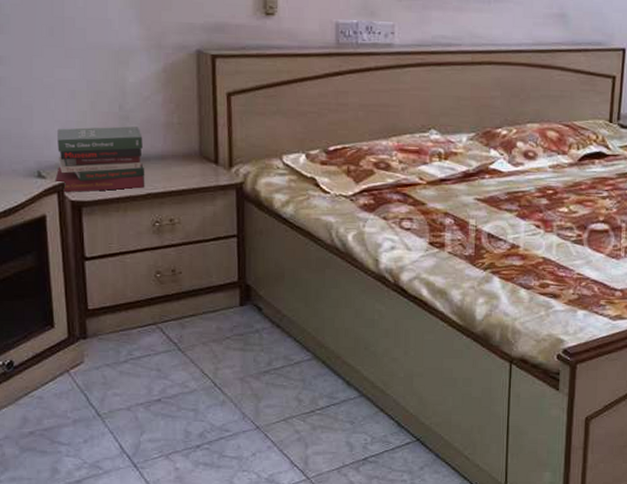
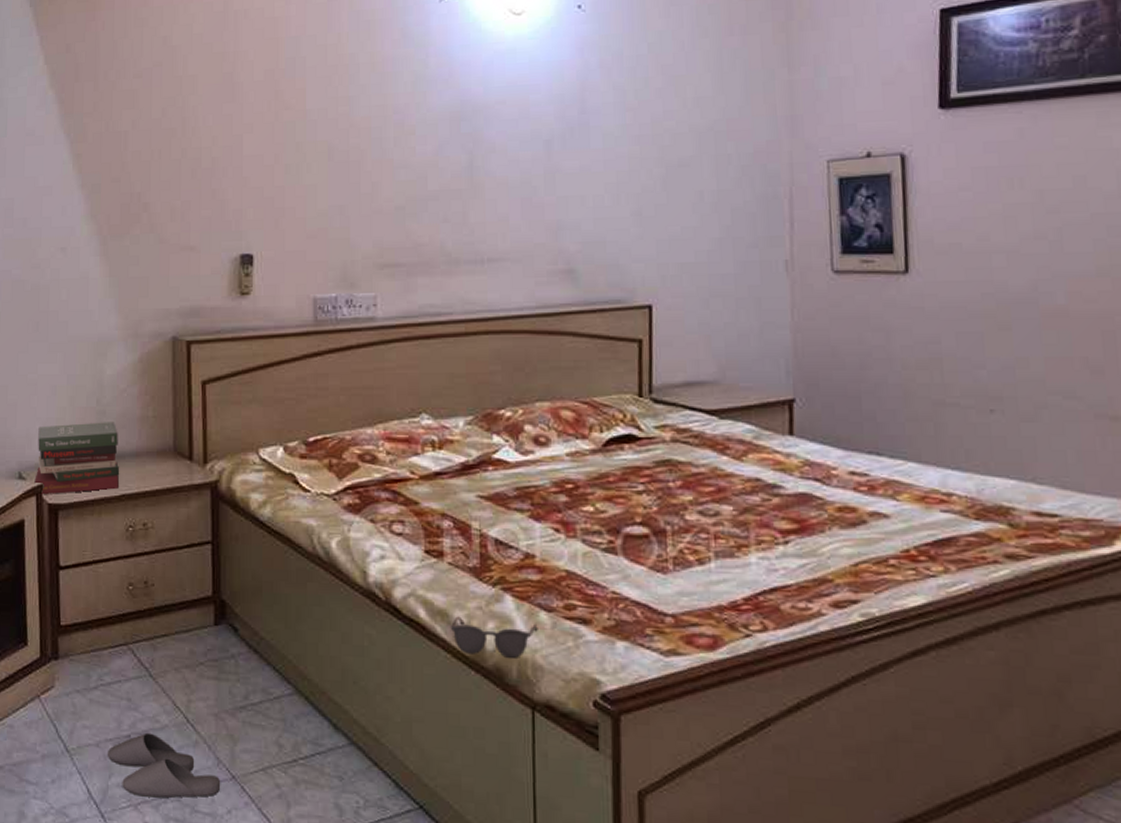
slippers: none [138,396,246,448] -> present [107,732,221,798]
sunglasses: none [448,294,519,325] -> present [451,616,538,658]

